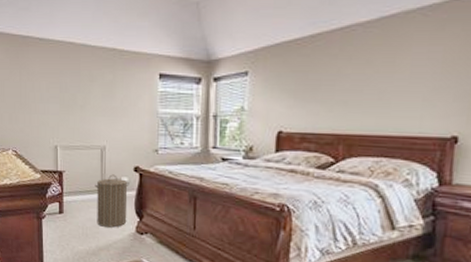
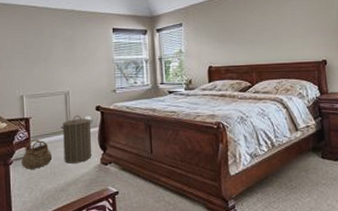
basket: none [54,195,85,227] -> present [21,139,53,169]

